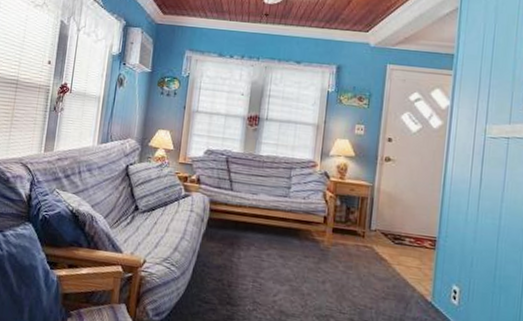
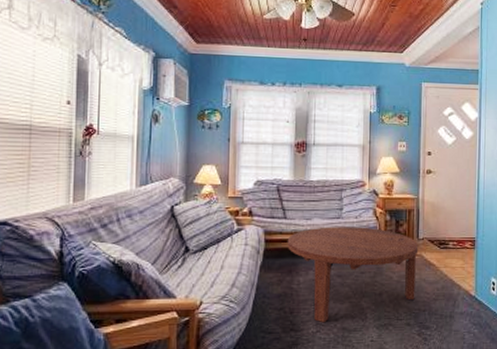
coffee table: none [231,203,370,303] -> present [287,227,419,323]

